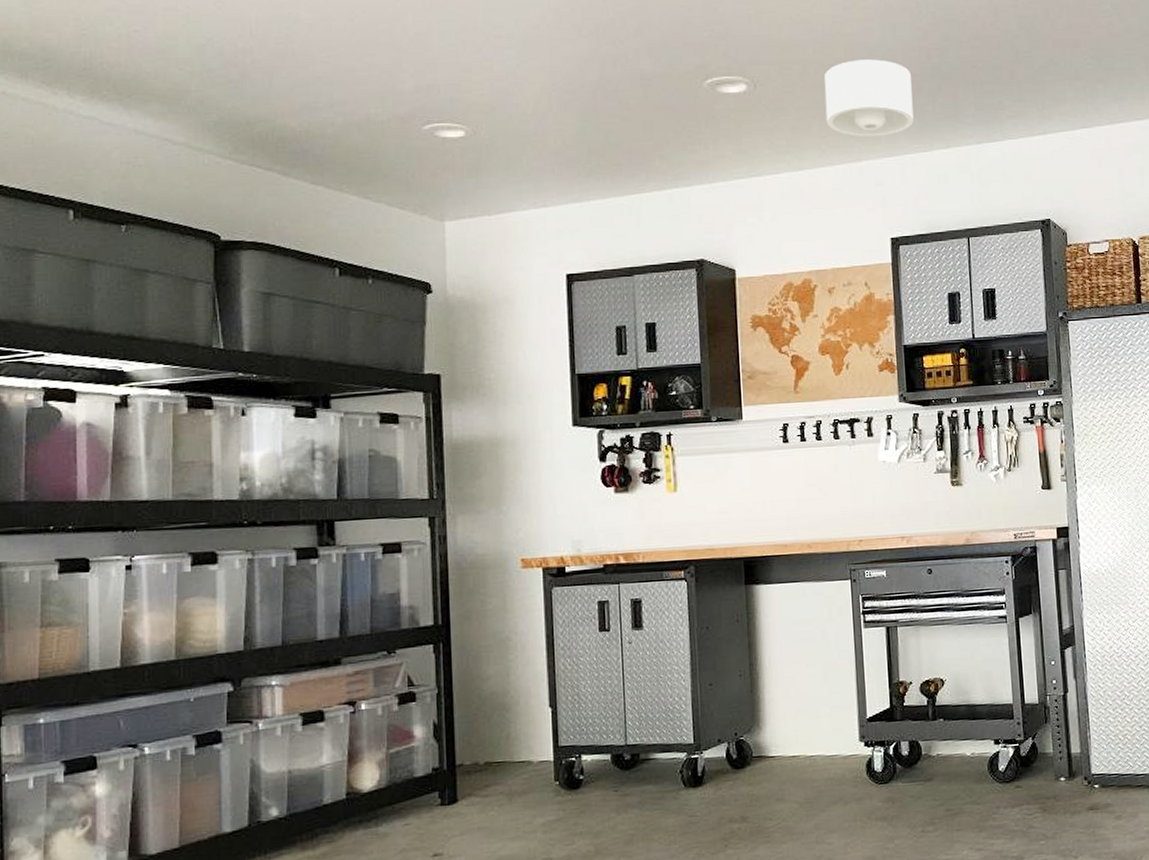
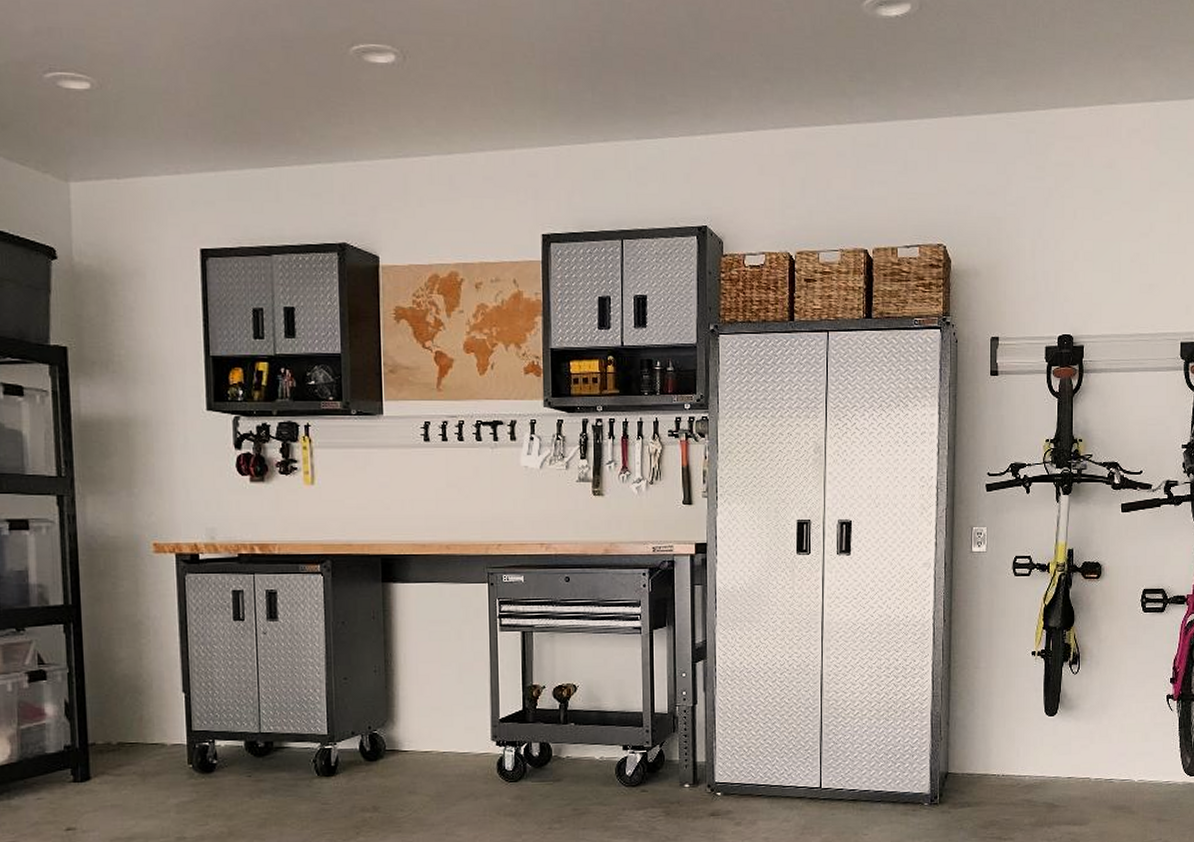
ceiling light: present [824,59,914,137] -> none [478,36,571,123]

